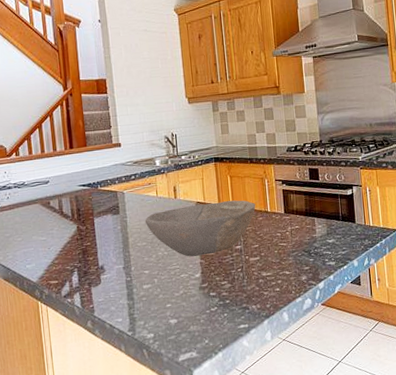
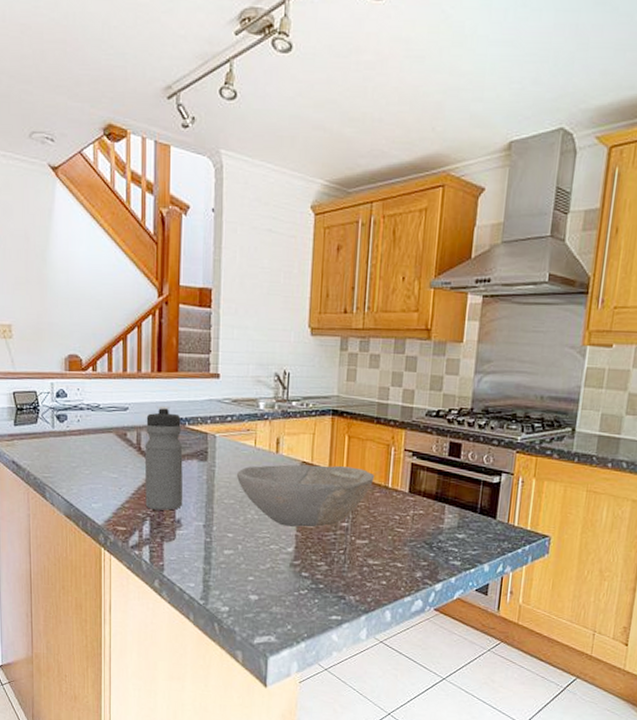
water bottle: none [65,175,104,262] -> present [144,405,183,511]

